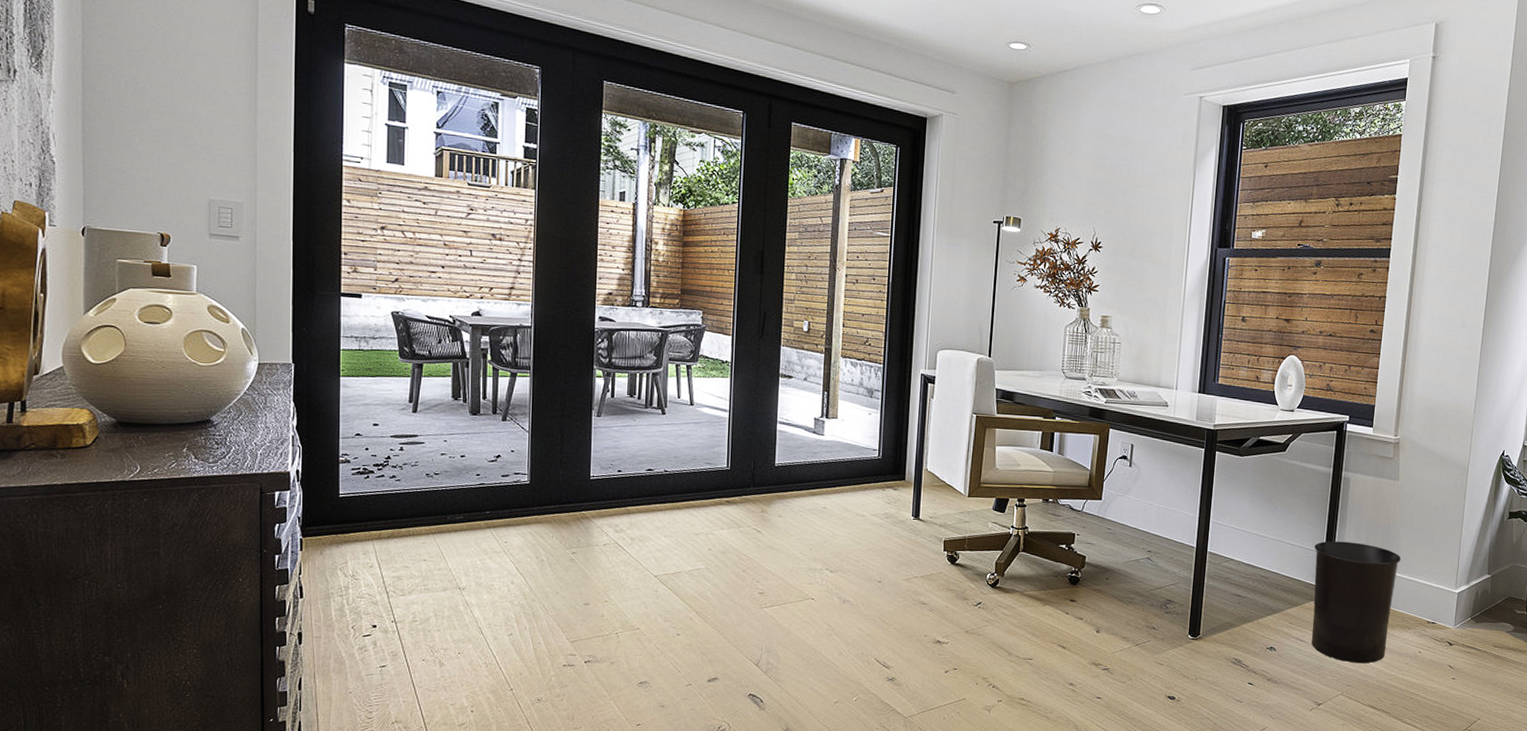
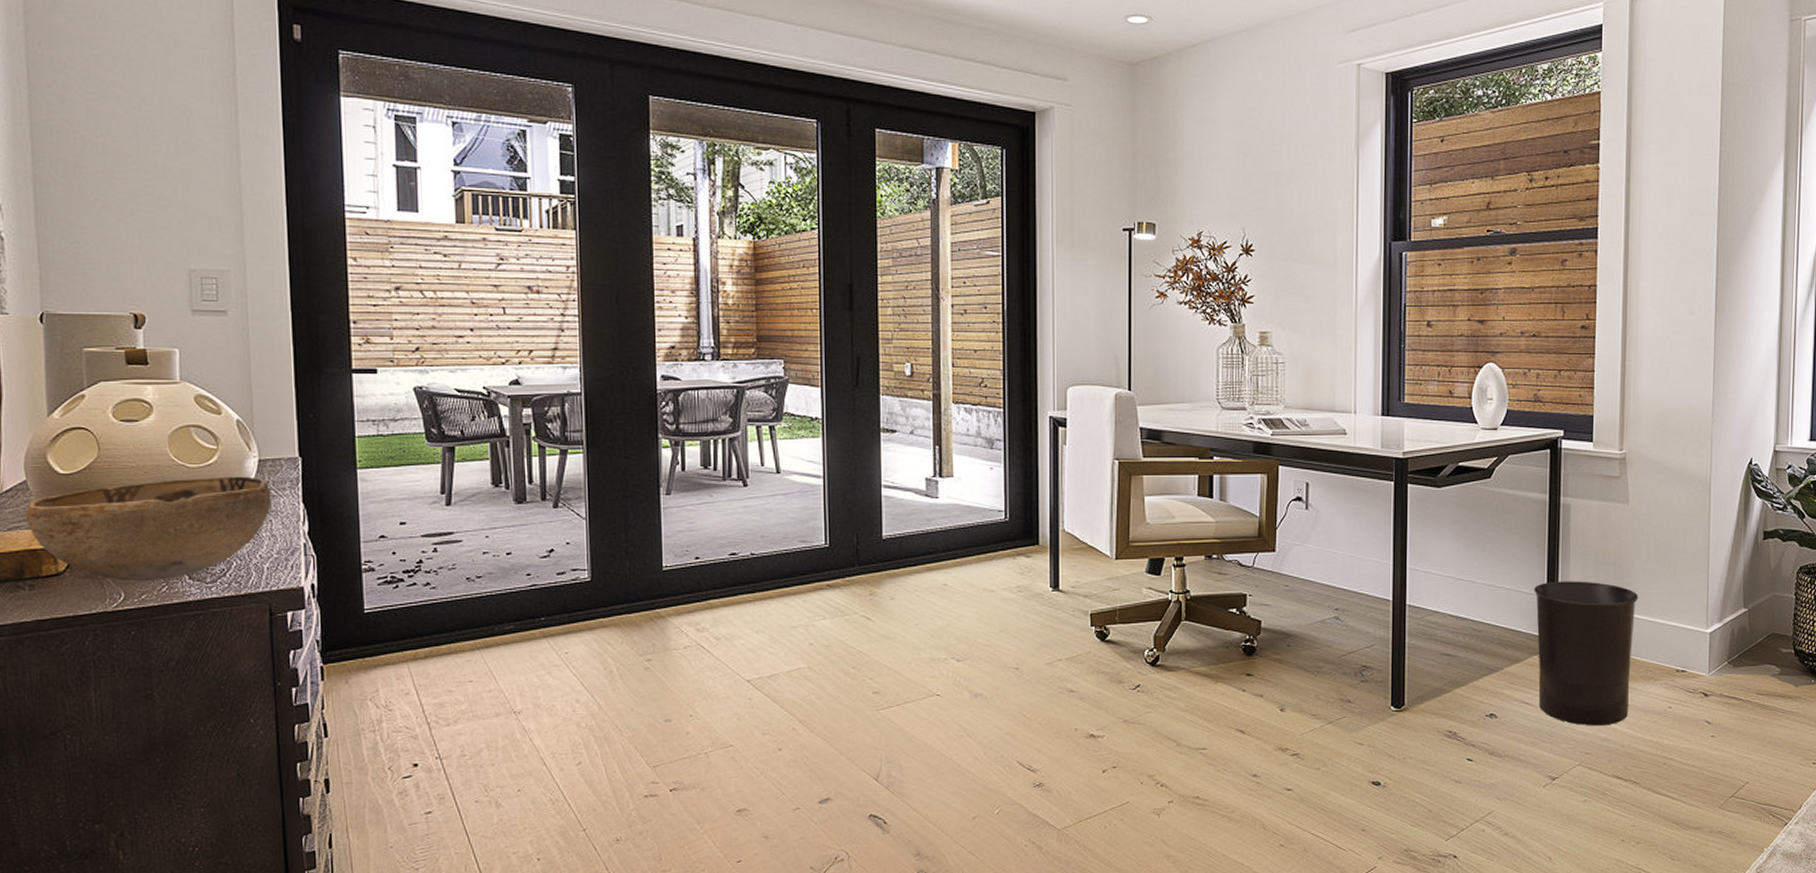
decorative bowl: none [60,374,267,458] -> present [25,476,272,581]

